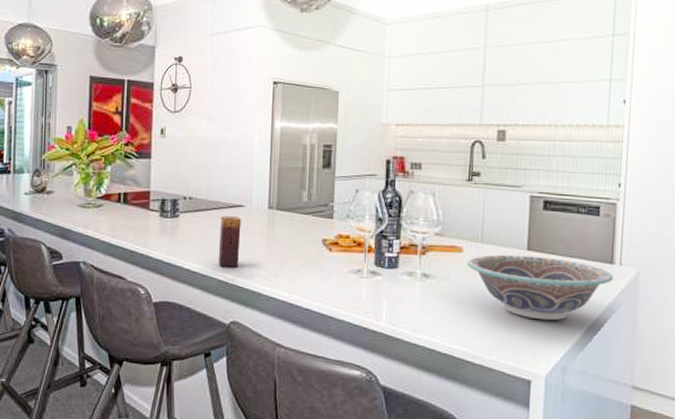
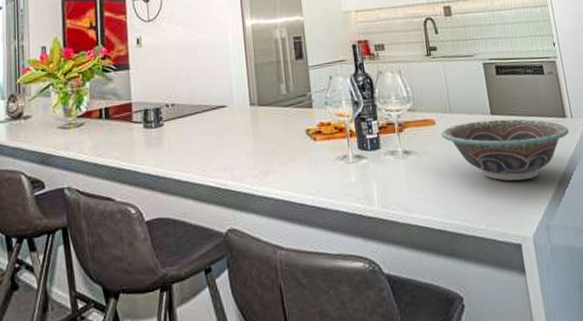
candle: present [218,216,241,268] -> none [205,118,228,172]

